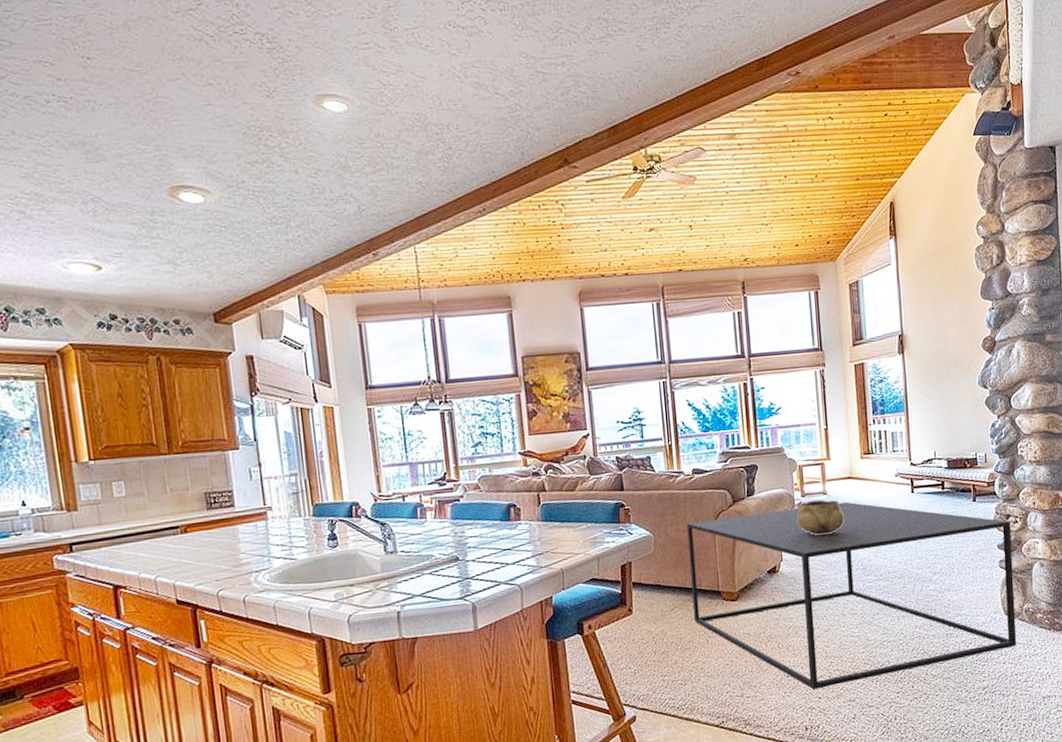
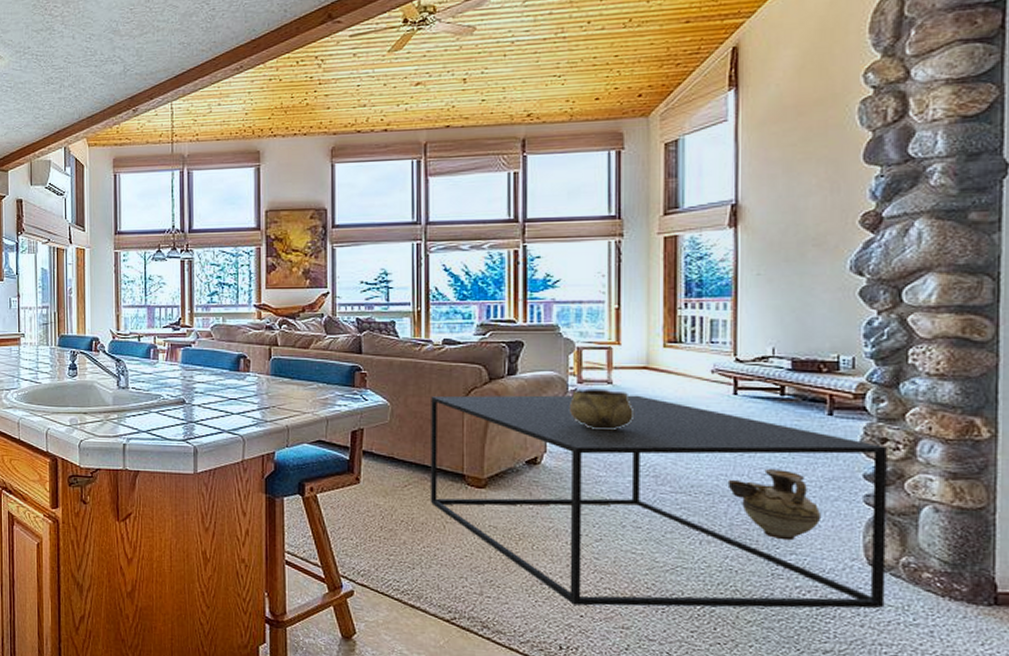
ceramic jug: none [912,549,974,606] -> present [727,469,820,541]

